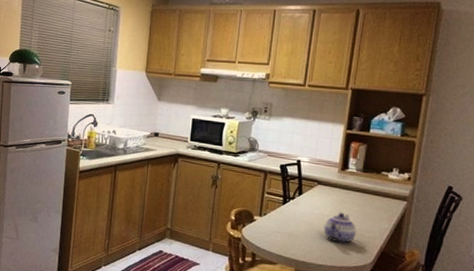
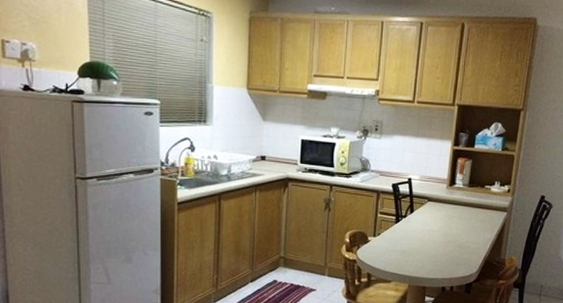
teapot: present [323,212,356,244] -> none [434,226,463,256]

